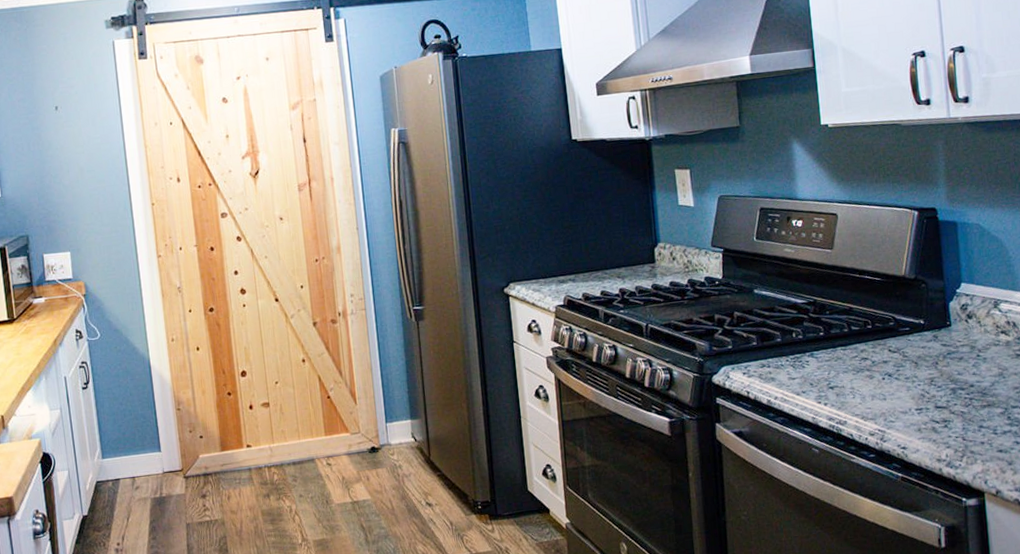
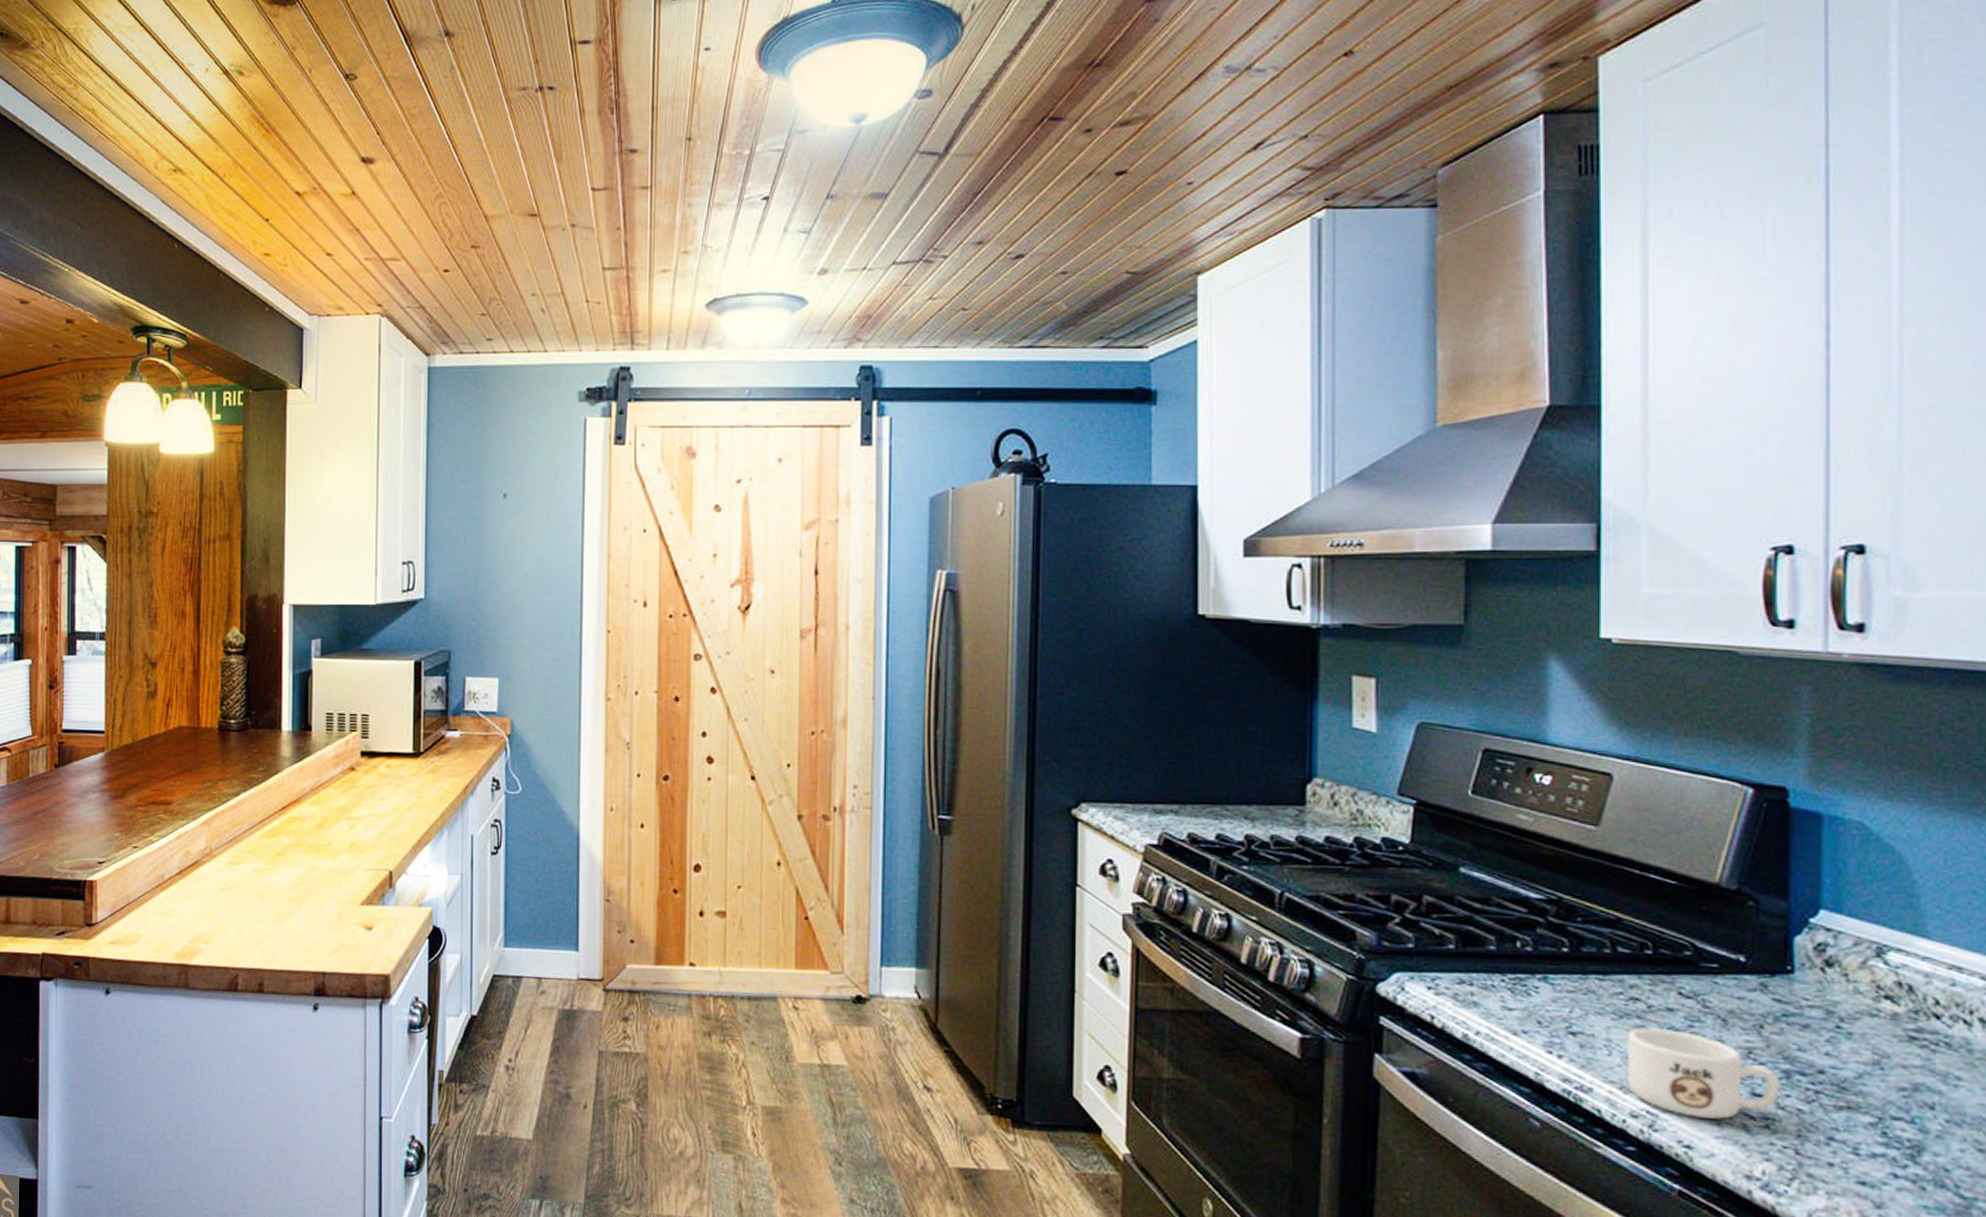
mug: none [863,374,951,429] -> present [1628,1026,1780,1119]

